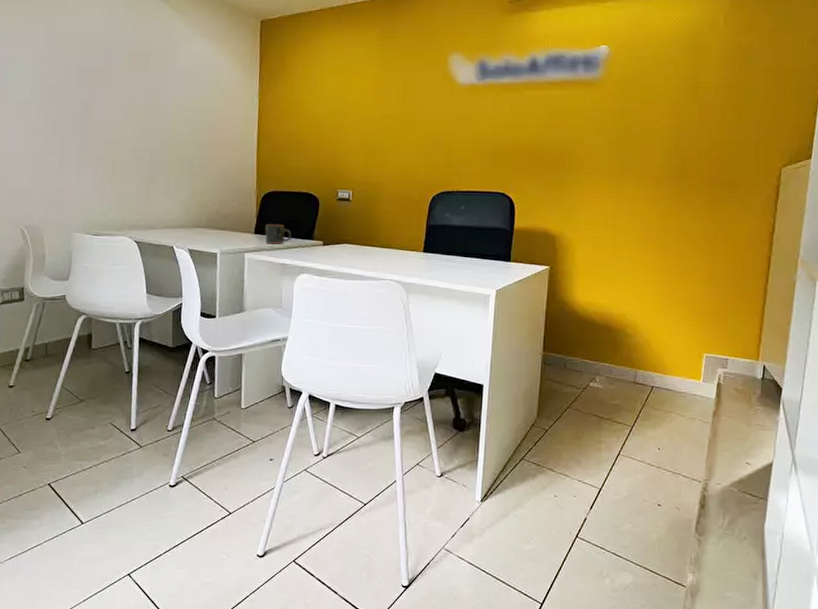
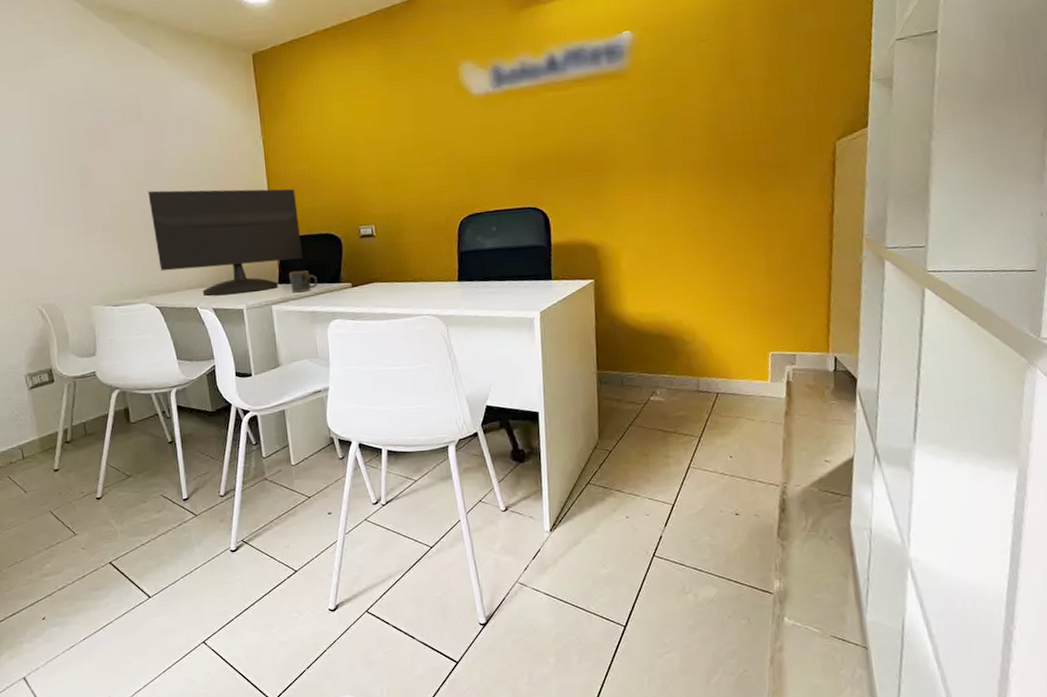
computer monitor: none [143,132,282,239] -> present [148,189,302,297]

